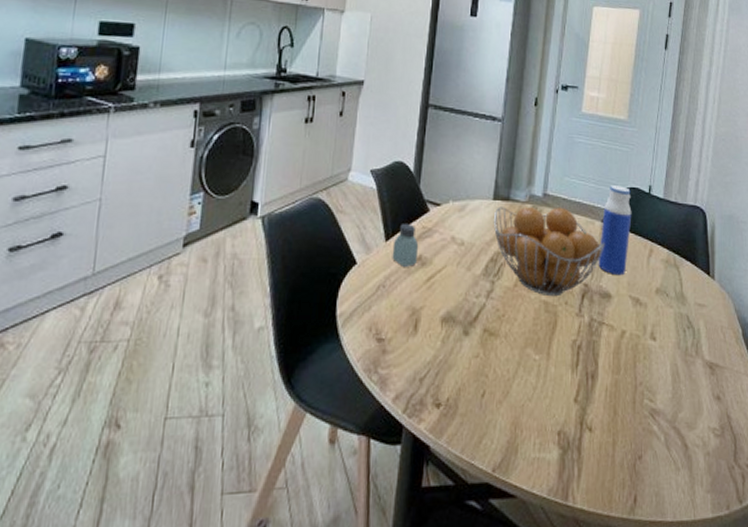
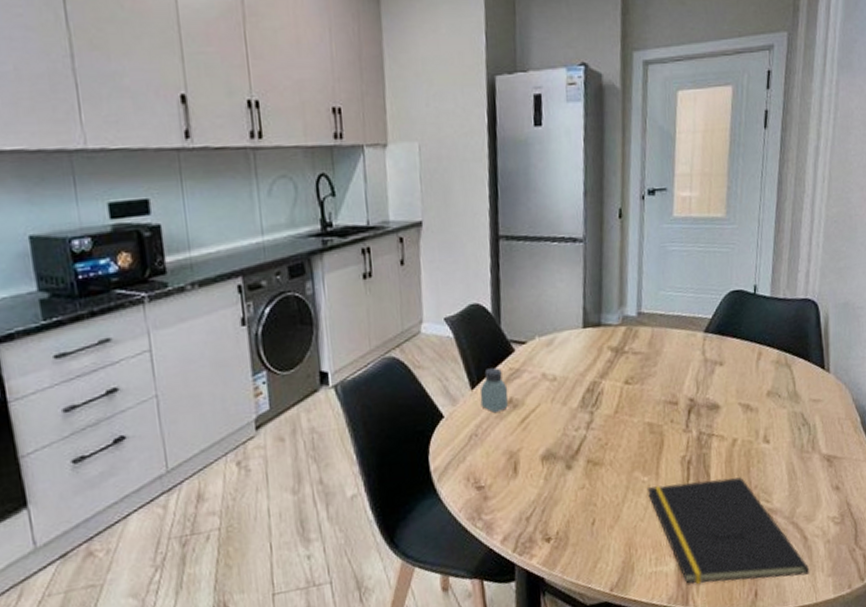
fruit basket: present [493,206,606,297] -> none [585,323,710,418]
notepad: none [537,367,690,487] -> present [646,477,810,584]
water bottle: present [598,185,632,276] -> none [703,290,737,385]

